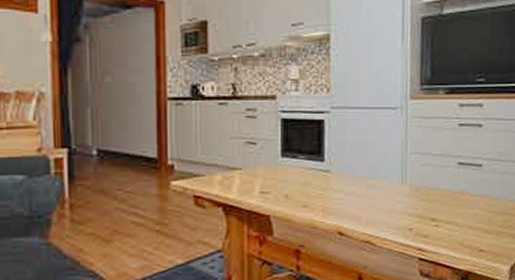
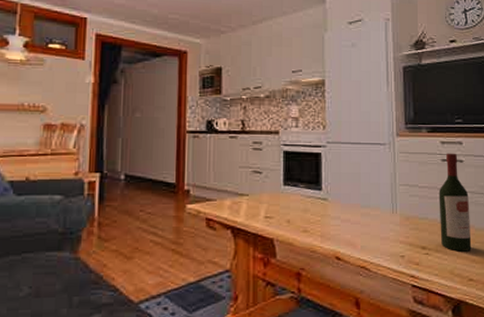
wine bottle: none [452,116,486,222] -> present [439,153,472,252]

